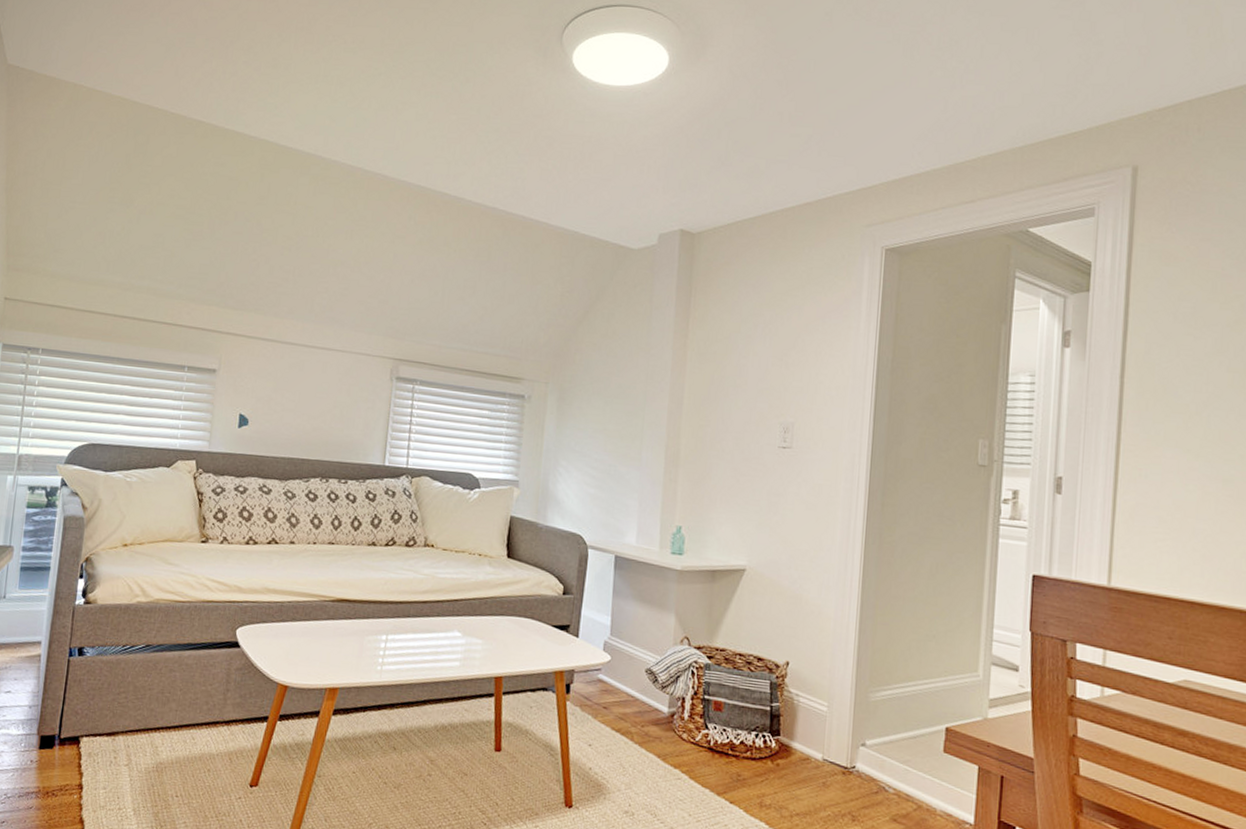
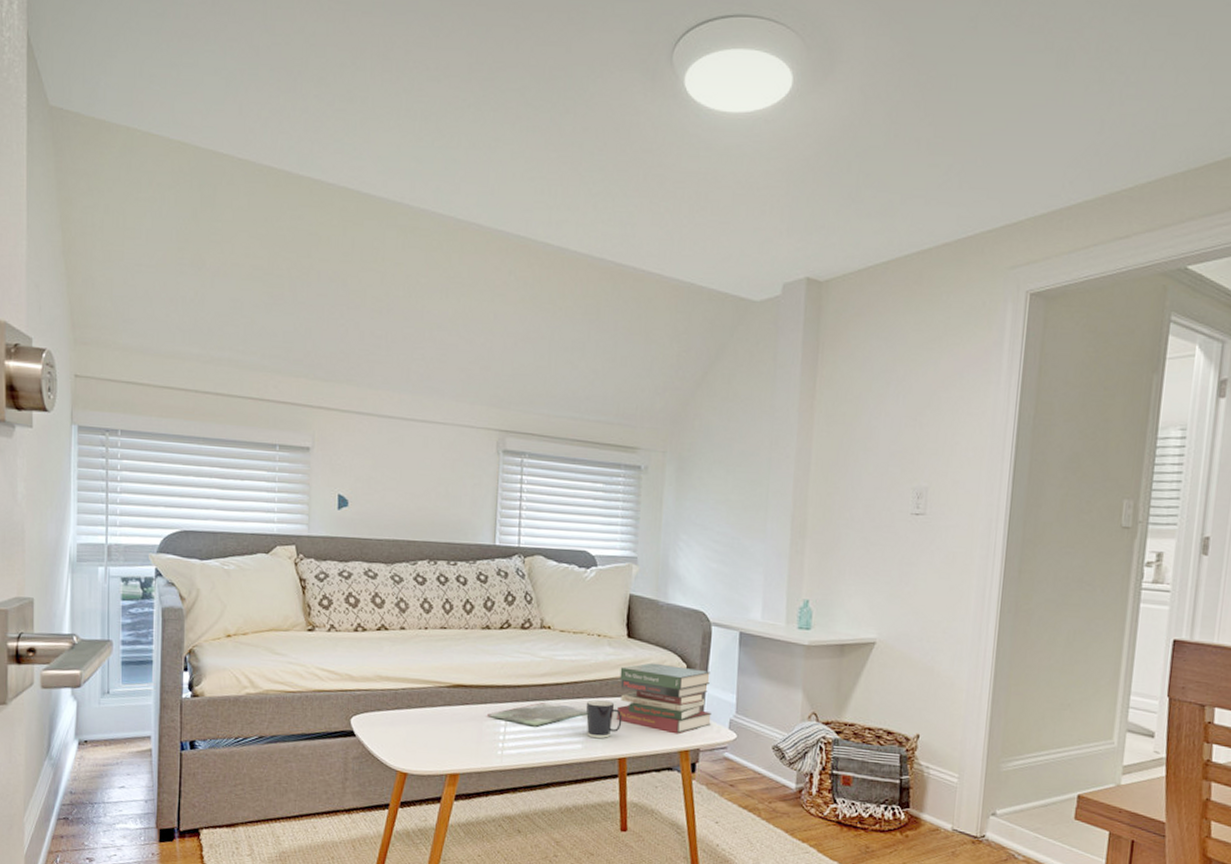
magazine: none [369,618,467,643] -> present [487,701,588,727]
mug: none [464,618,500,657] -> present [586,700,623,739]
books: none [494,583,587,655] -> present [617,663,712,734]

